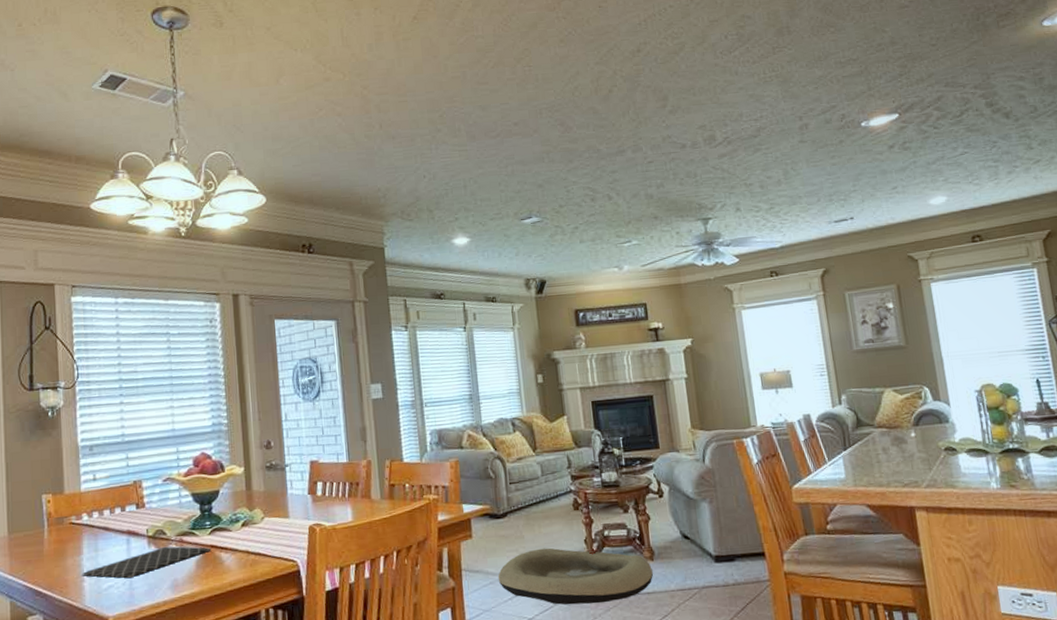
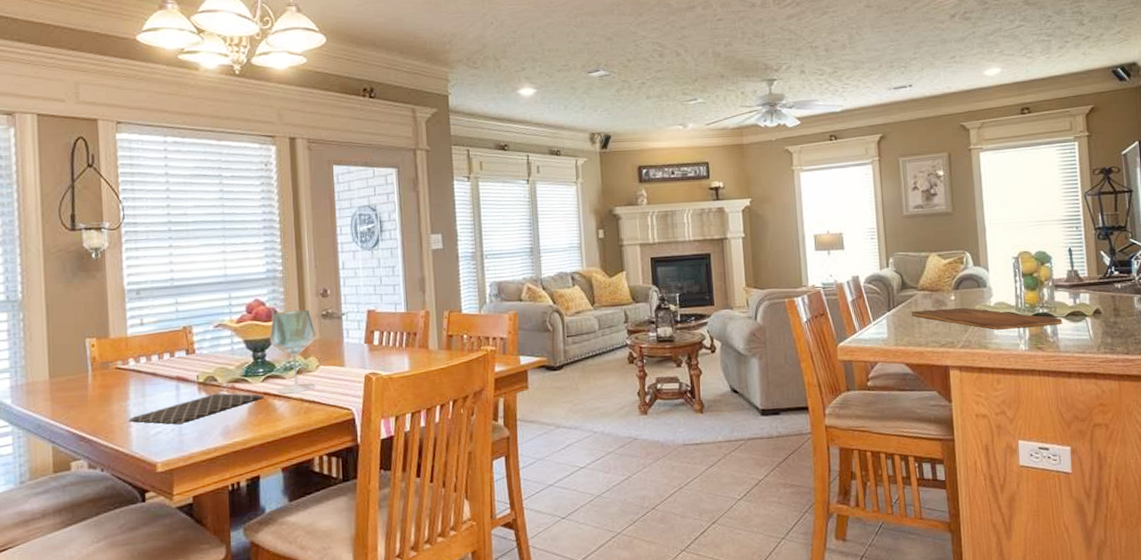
wine glass: none [215,461,261,547] -> present [269,309,316,394]
dog bed: present [498,548,653,605] -> none [552,399,702,455]
cutting board: none [868,444,1036,468] -> present [911,307,1063,330]

